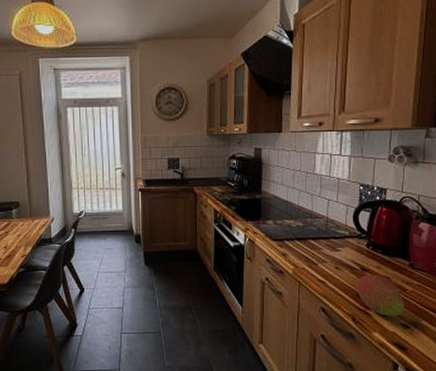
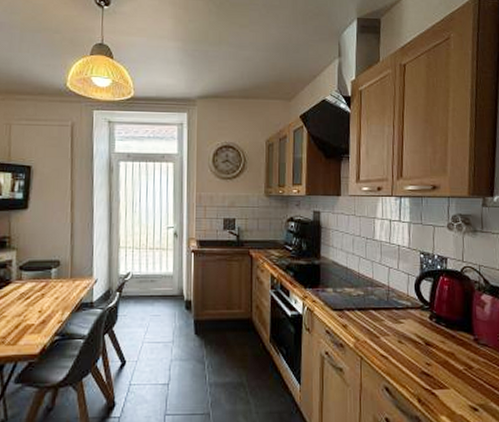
fruit: present [357,274,404,317] -> none [421,349,471,398]

